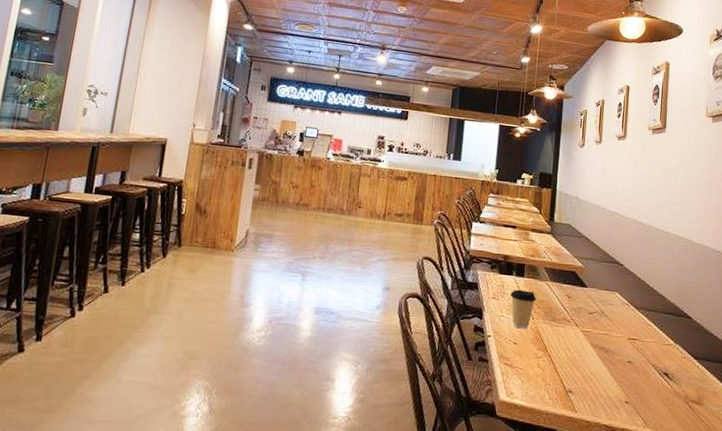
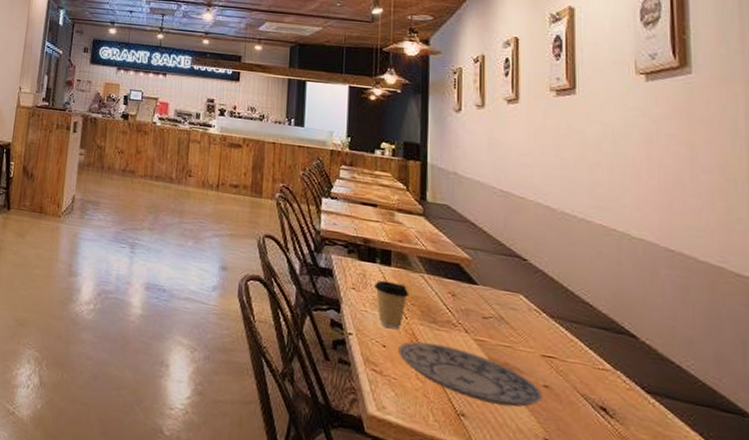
plate: none [525,337,627,381] -> present [398,341,543,407]

